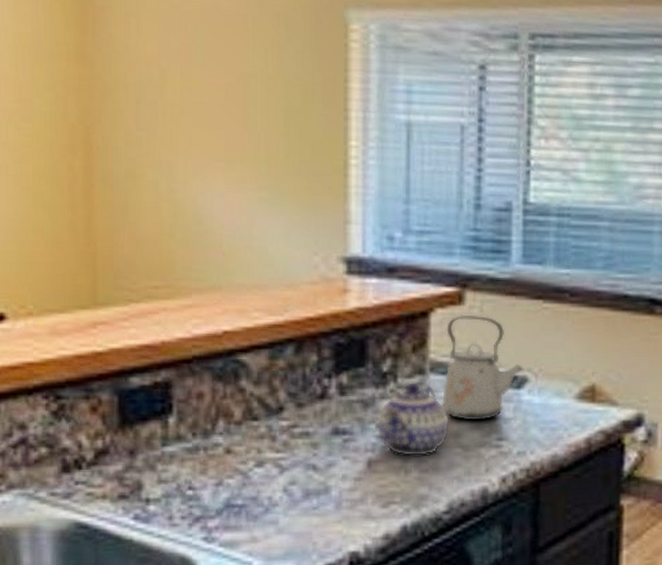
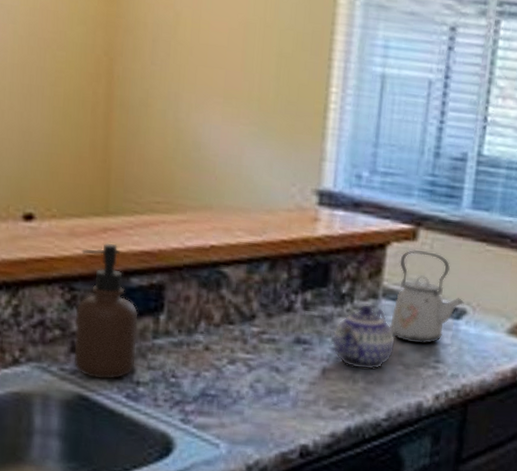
soap dispenser: none [64,339,142,501] -> present [74,242,138,379]

